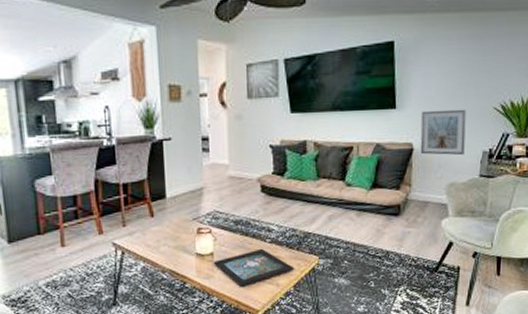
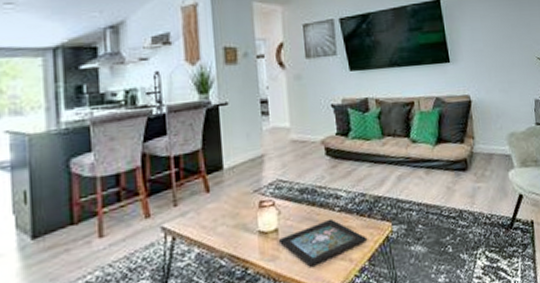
picture frame: present [420,109,467,156] -> none [473,60,519,106]

